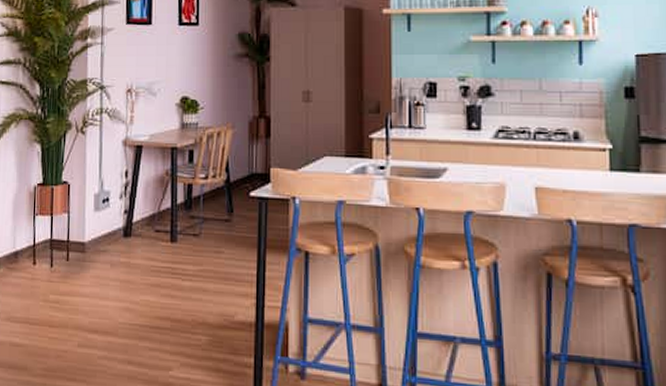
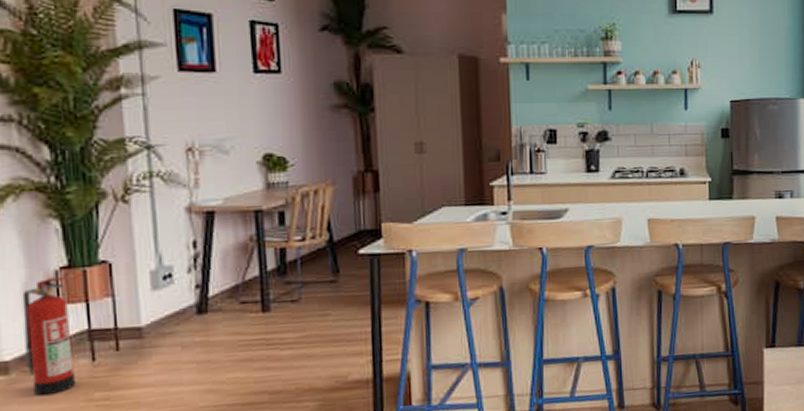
fire extinguisher: none [10,191,40,292] -> present [22,276,77,397]

